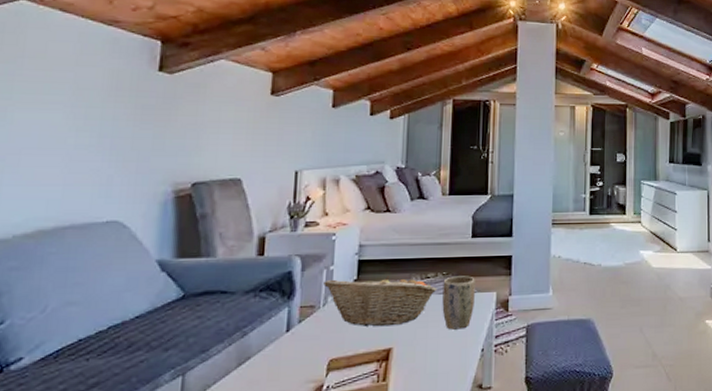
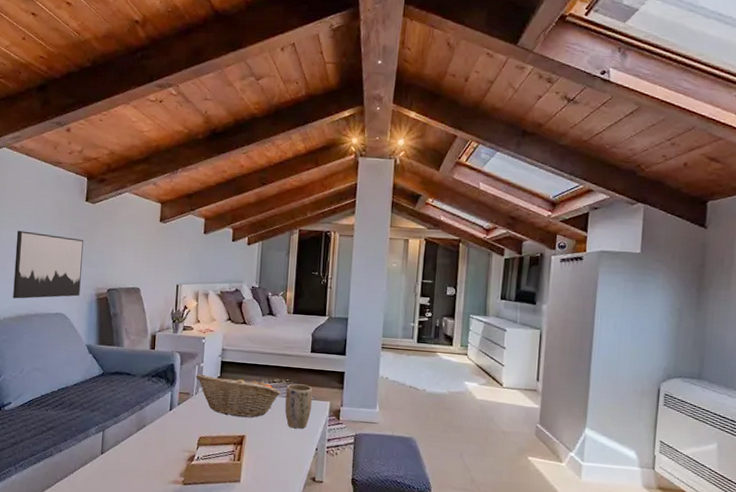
wall art: none [31,112,155,207] -> present [13,231,84,299]

